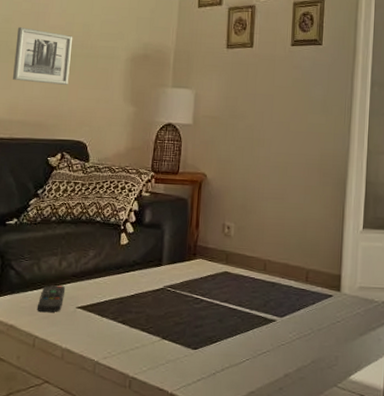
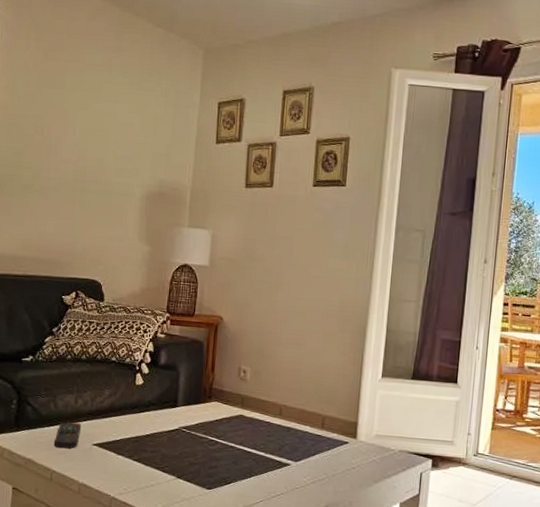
wall art: present [13,27,73,85] -> none [26,161,87,222]

